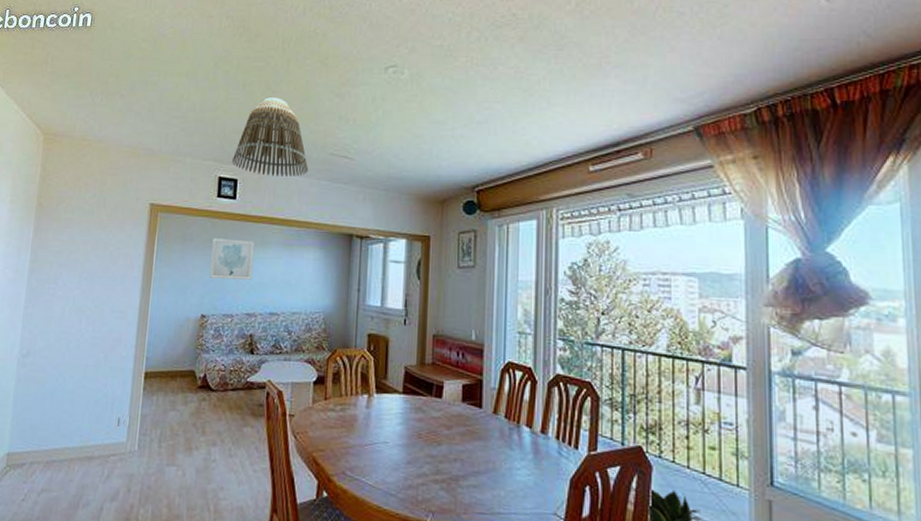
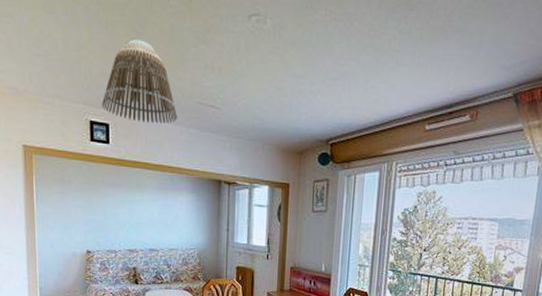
wall art: present [210,238,255,280] -> none [90,181,131,220]

